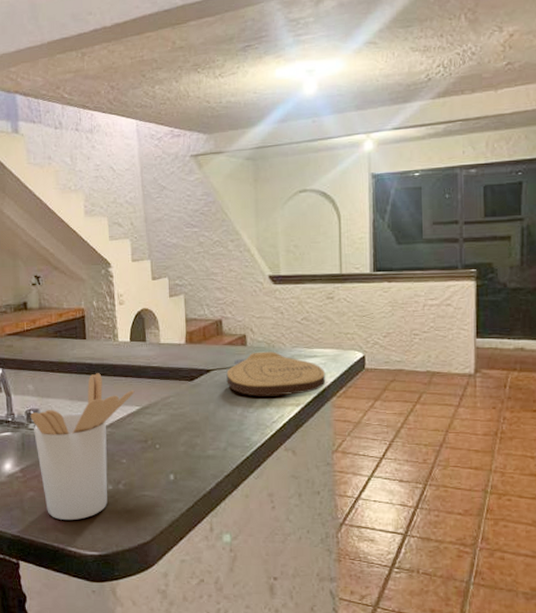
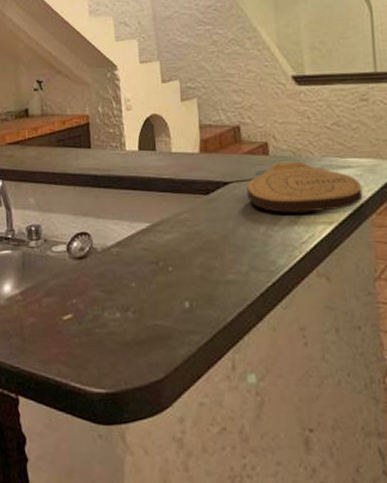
utensil holder: present [30,373,135,521] -> none [31,185,144,352]

